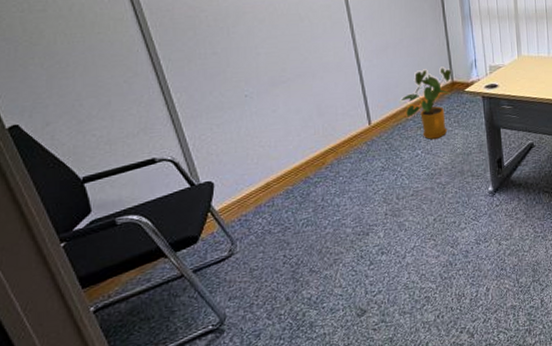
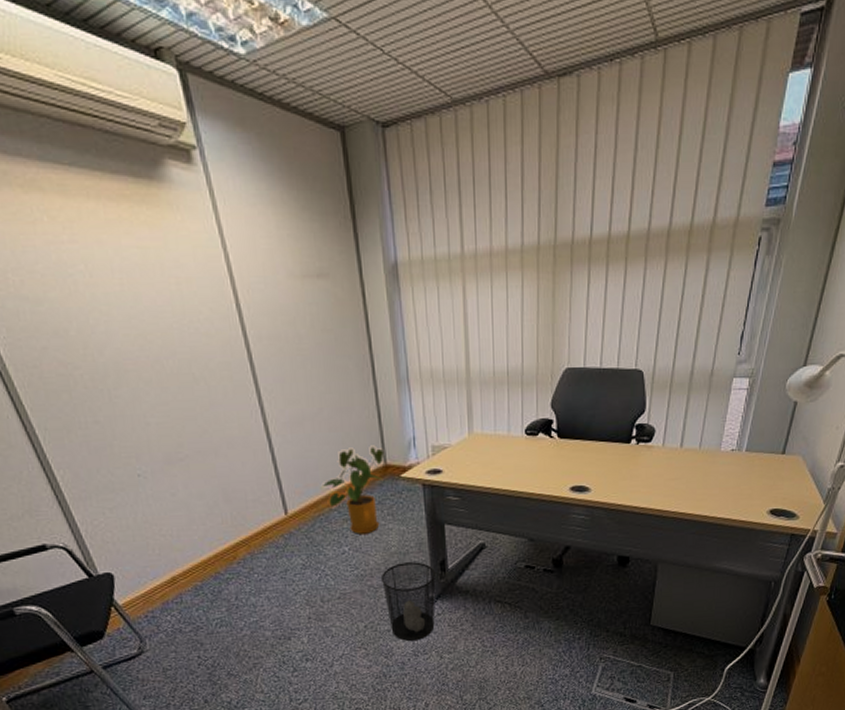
waste bin: none [448,161,494,231] -> present [380,562,436,642]

